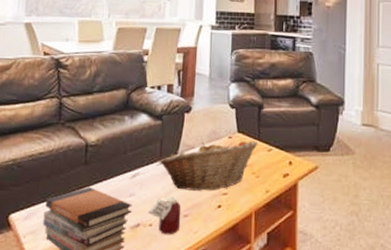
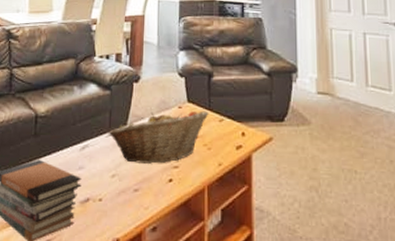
jar: present [148,196,182,235] -> none [98,169,132,211]

